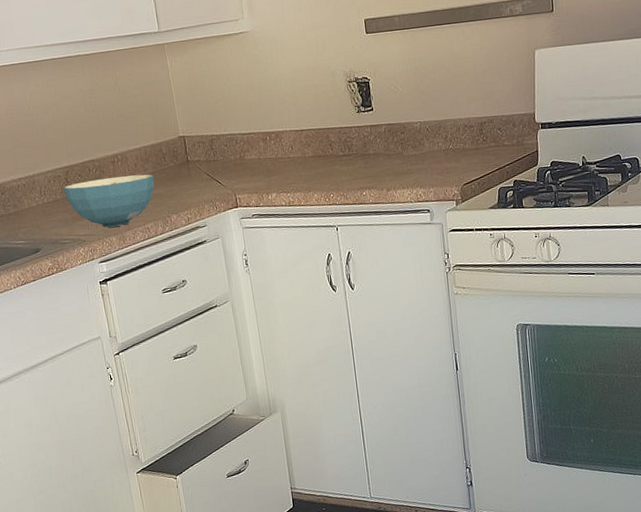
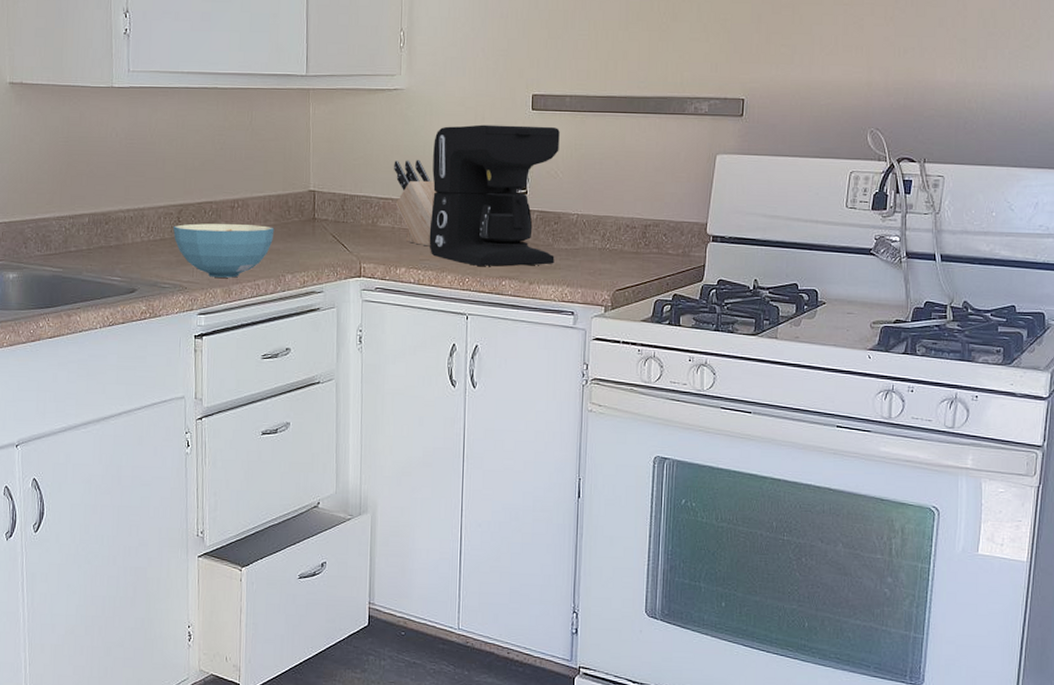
knife block: none [251,94,296,171] -> present [394,160,437,247]
coffee maker: none [283,46,406,182] -> present [429,124,560,267]

